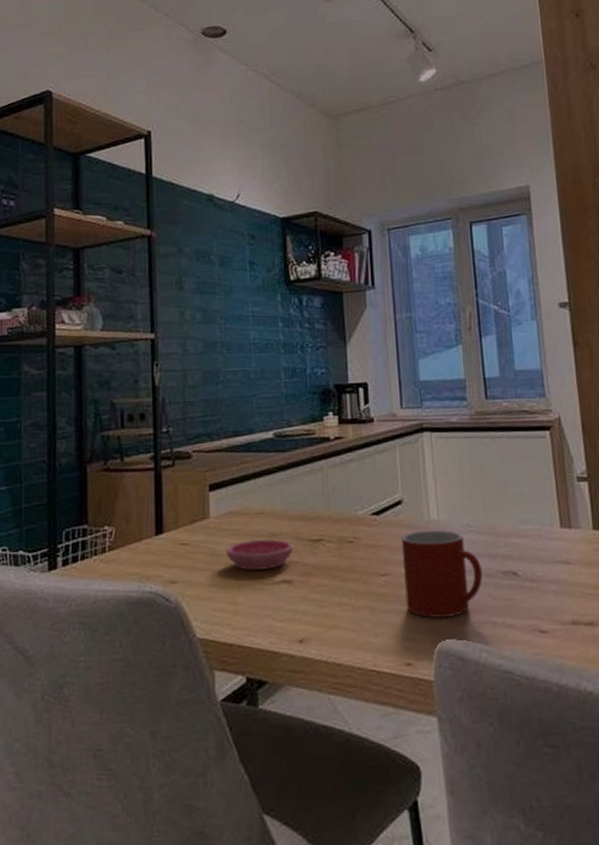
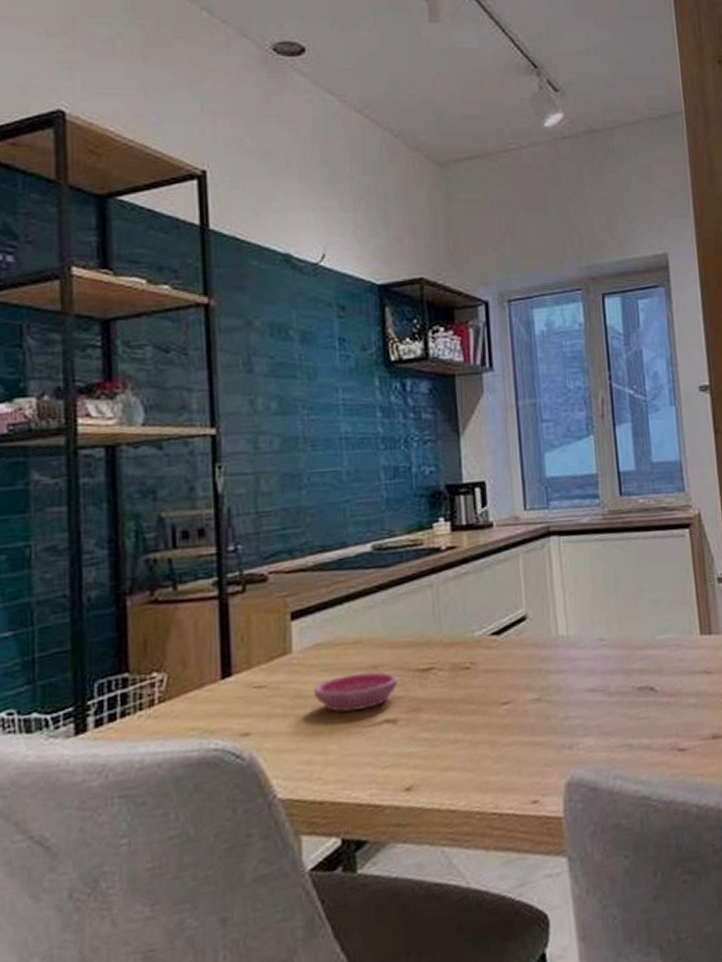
mug: present [402,529,483,618] -> none [526,646,617,747]

